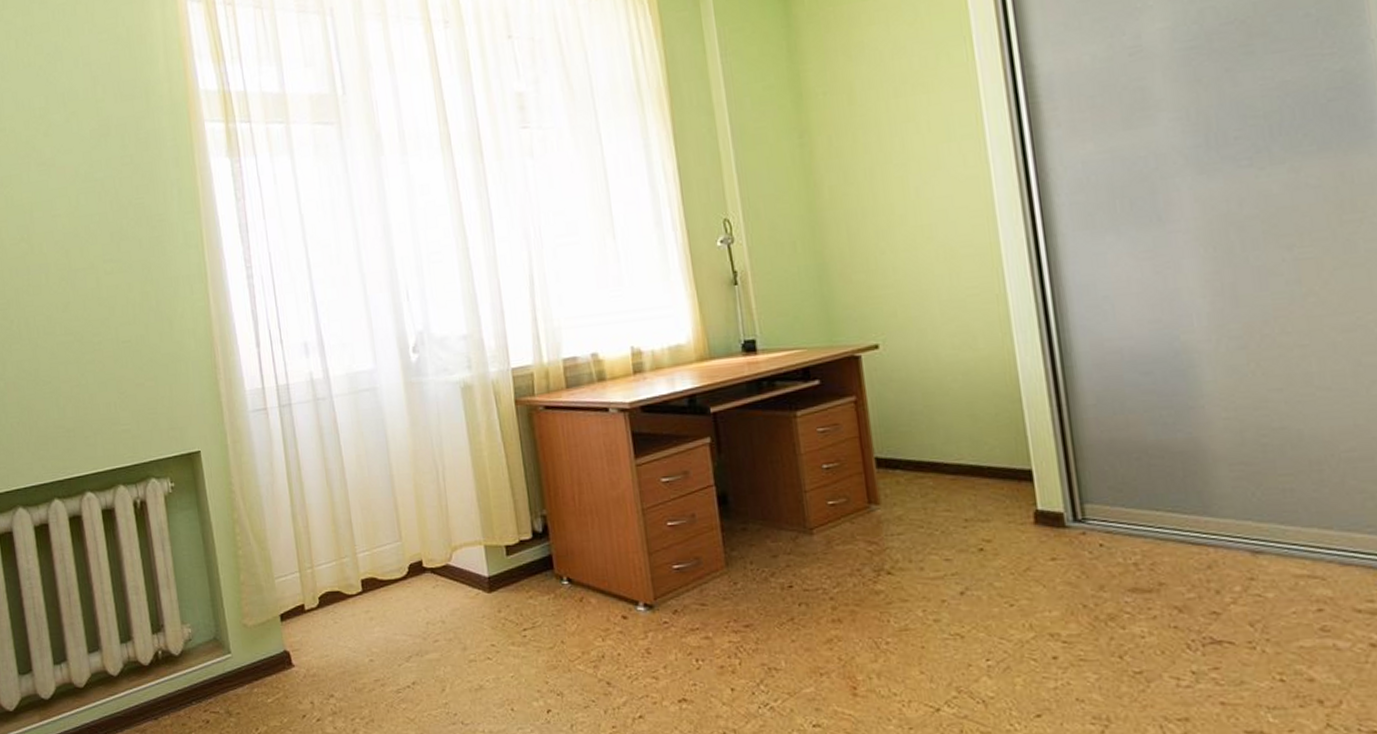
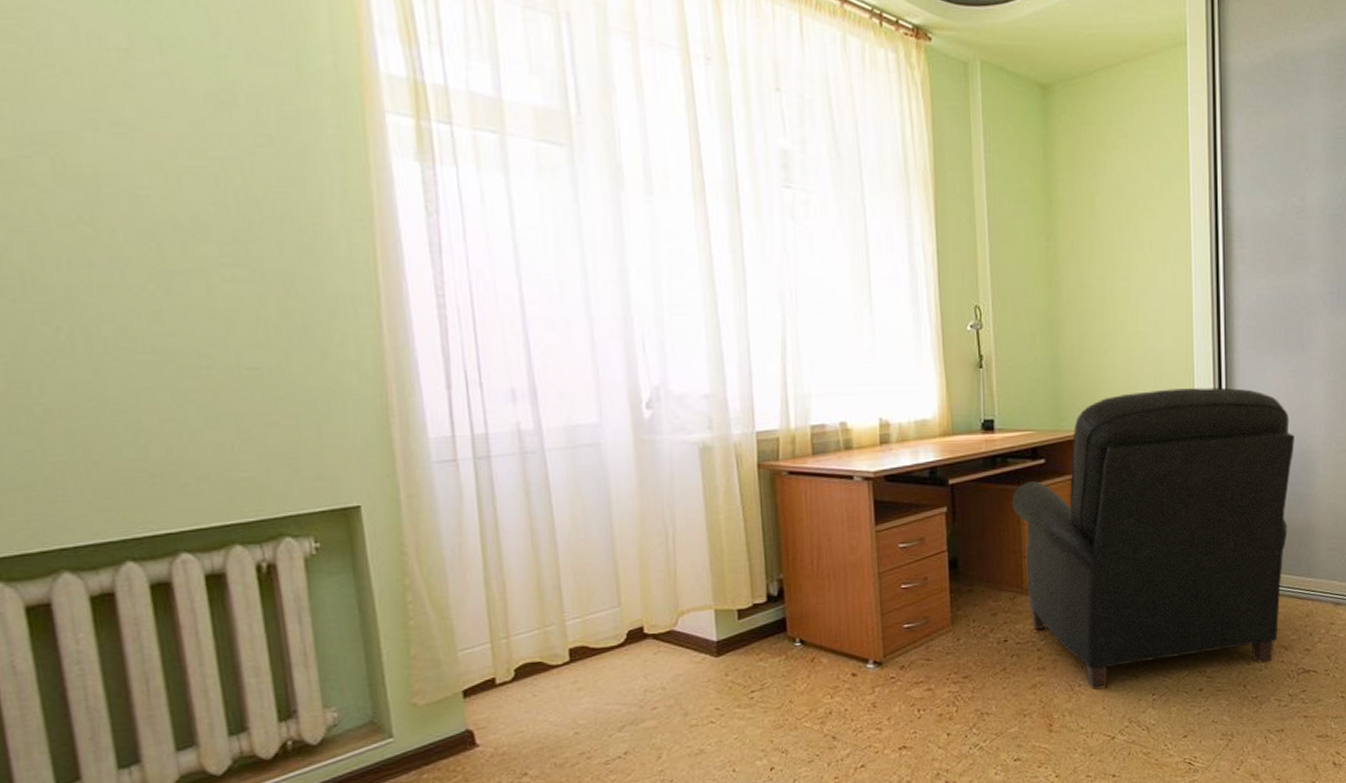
chair: none [783,279,1165,649] -> present [1011,387,1295,690]

